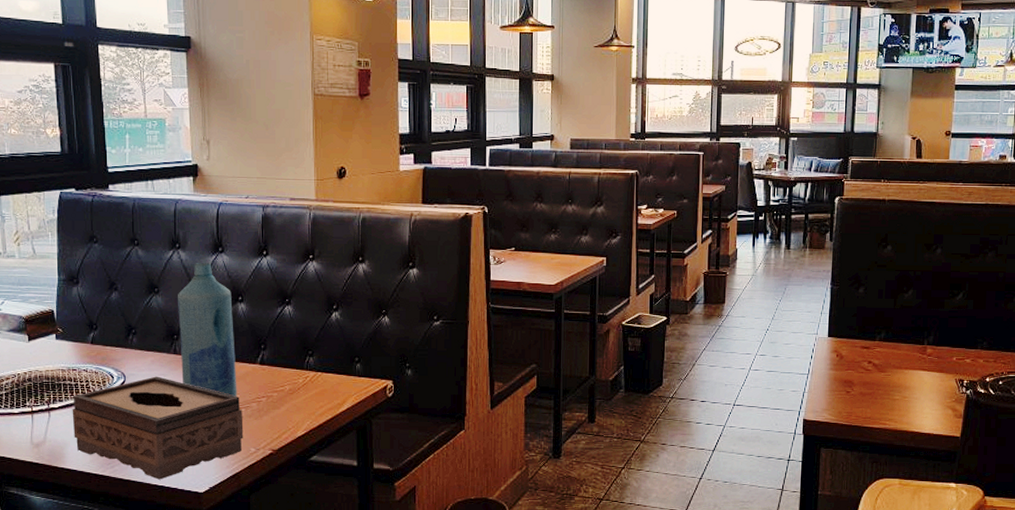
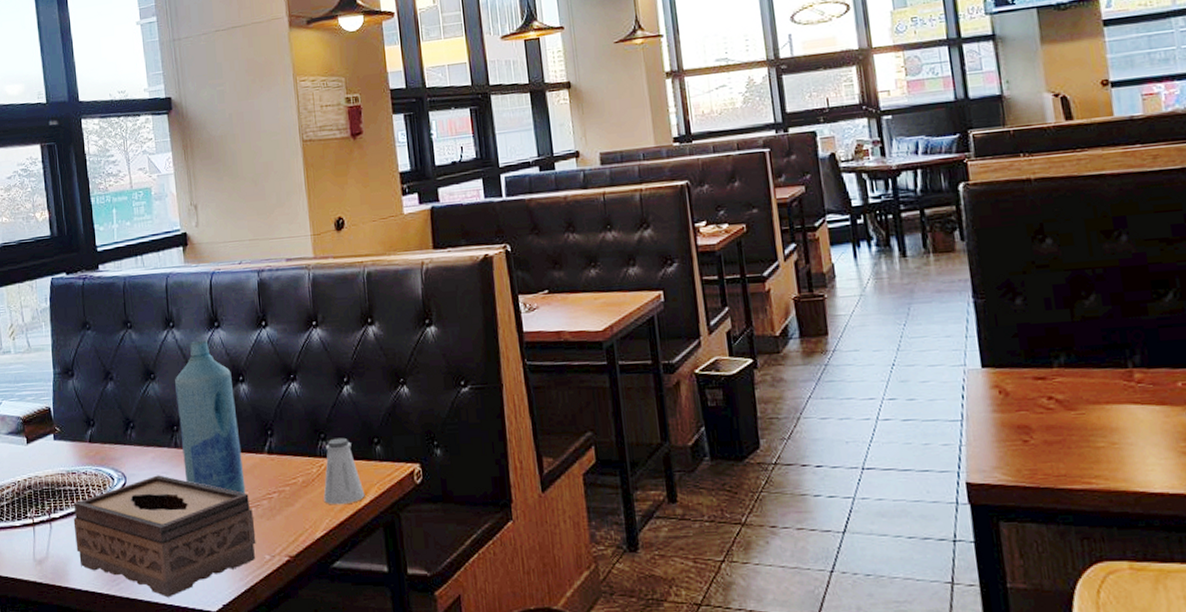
saltshaker: none [307,355,343,410] -> present [323,437,365,505]

